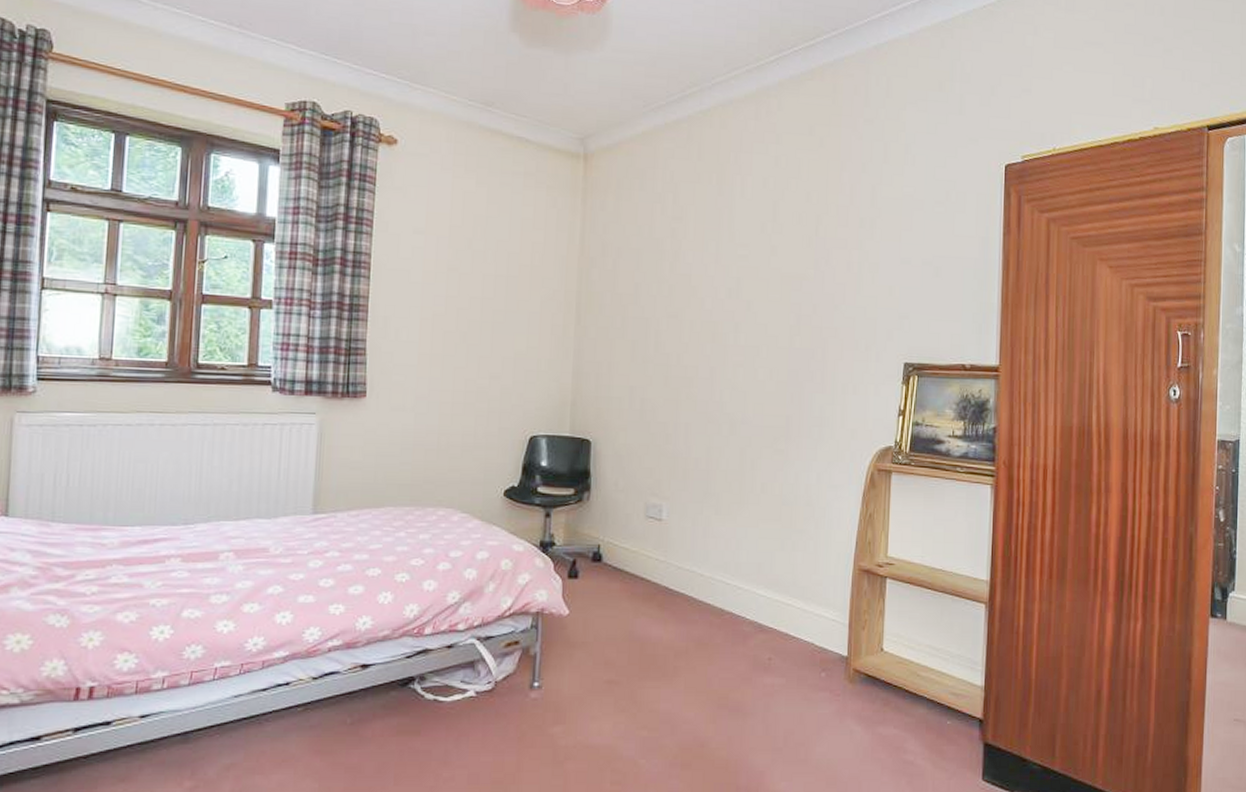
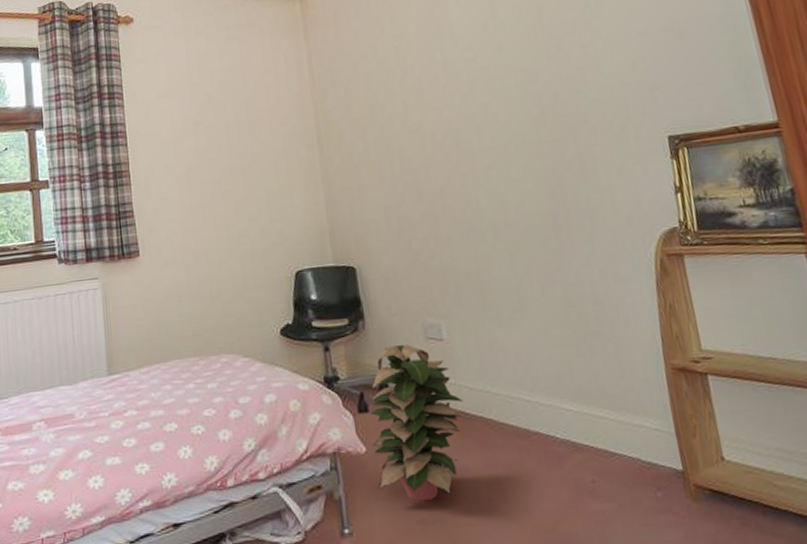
decorative plant: none [574,520,669,664] -> present [370,345,463,502]

